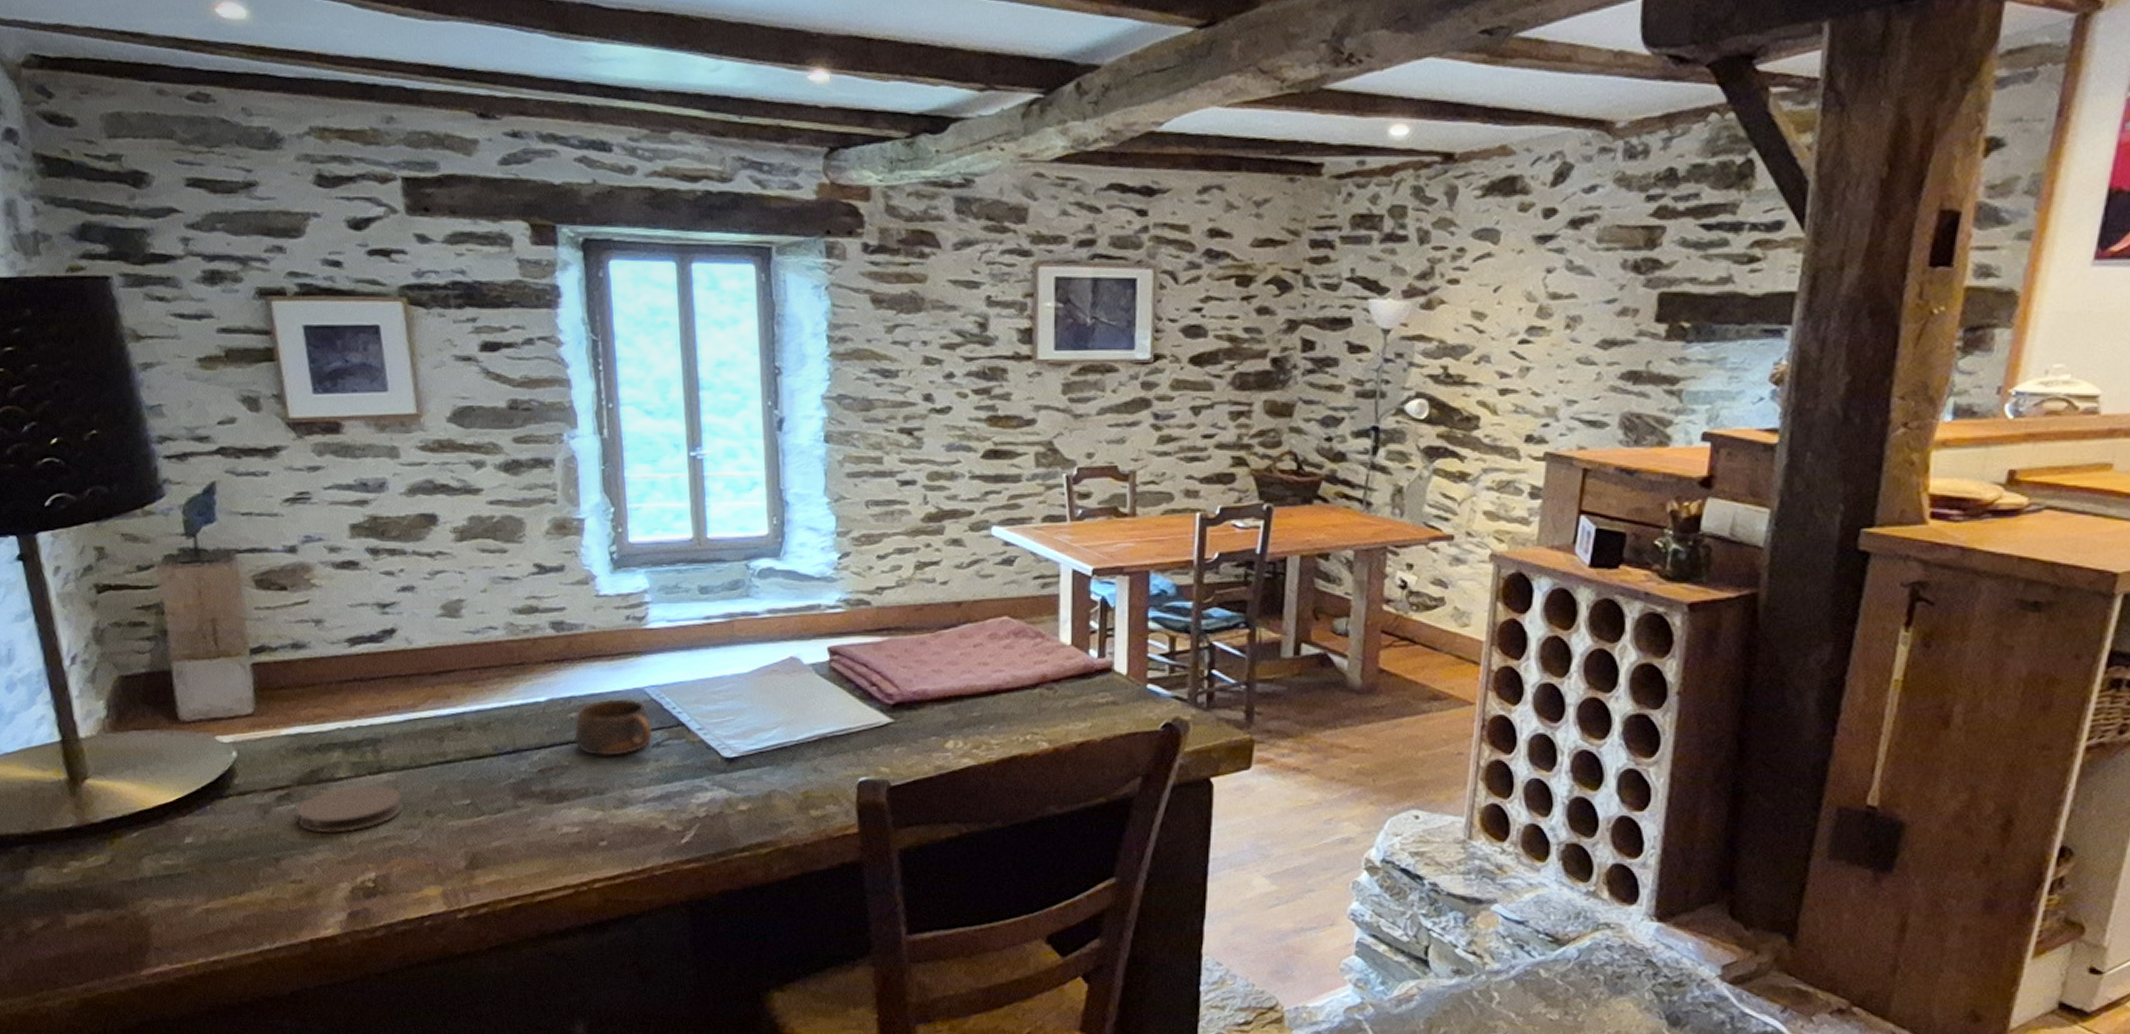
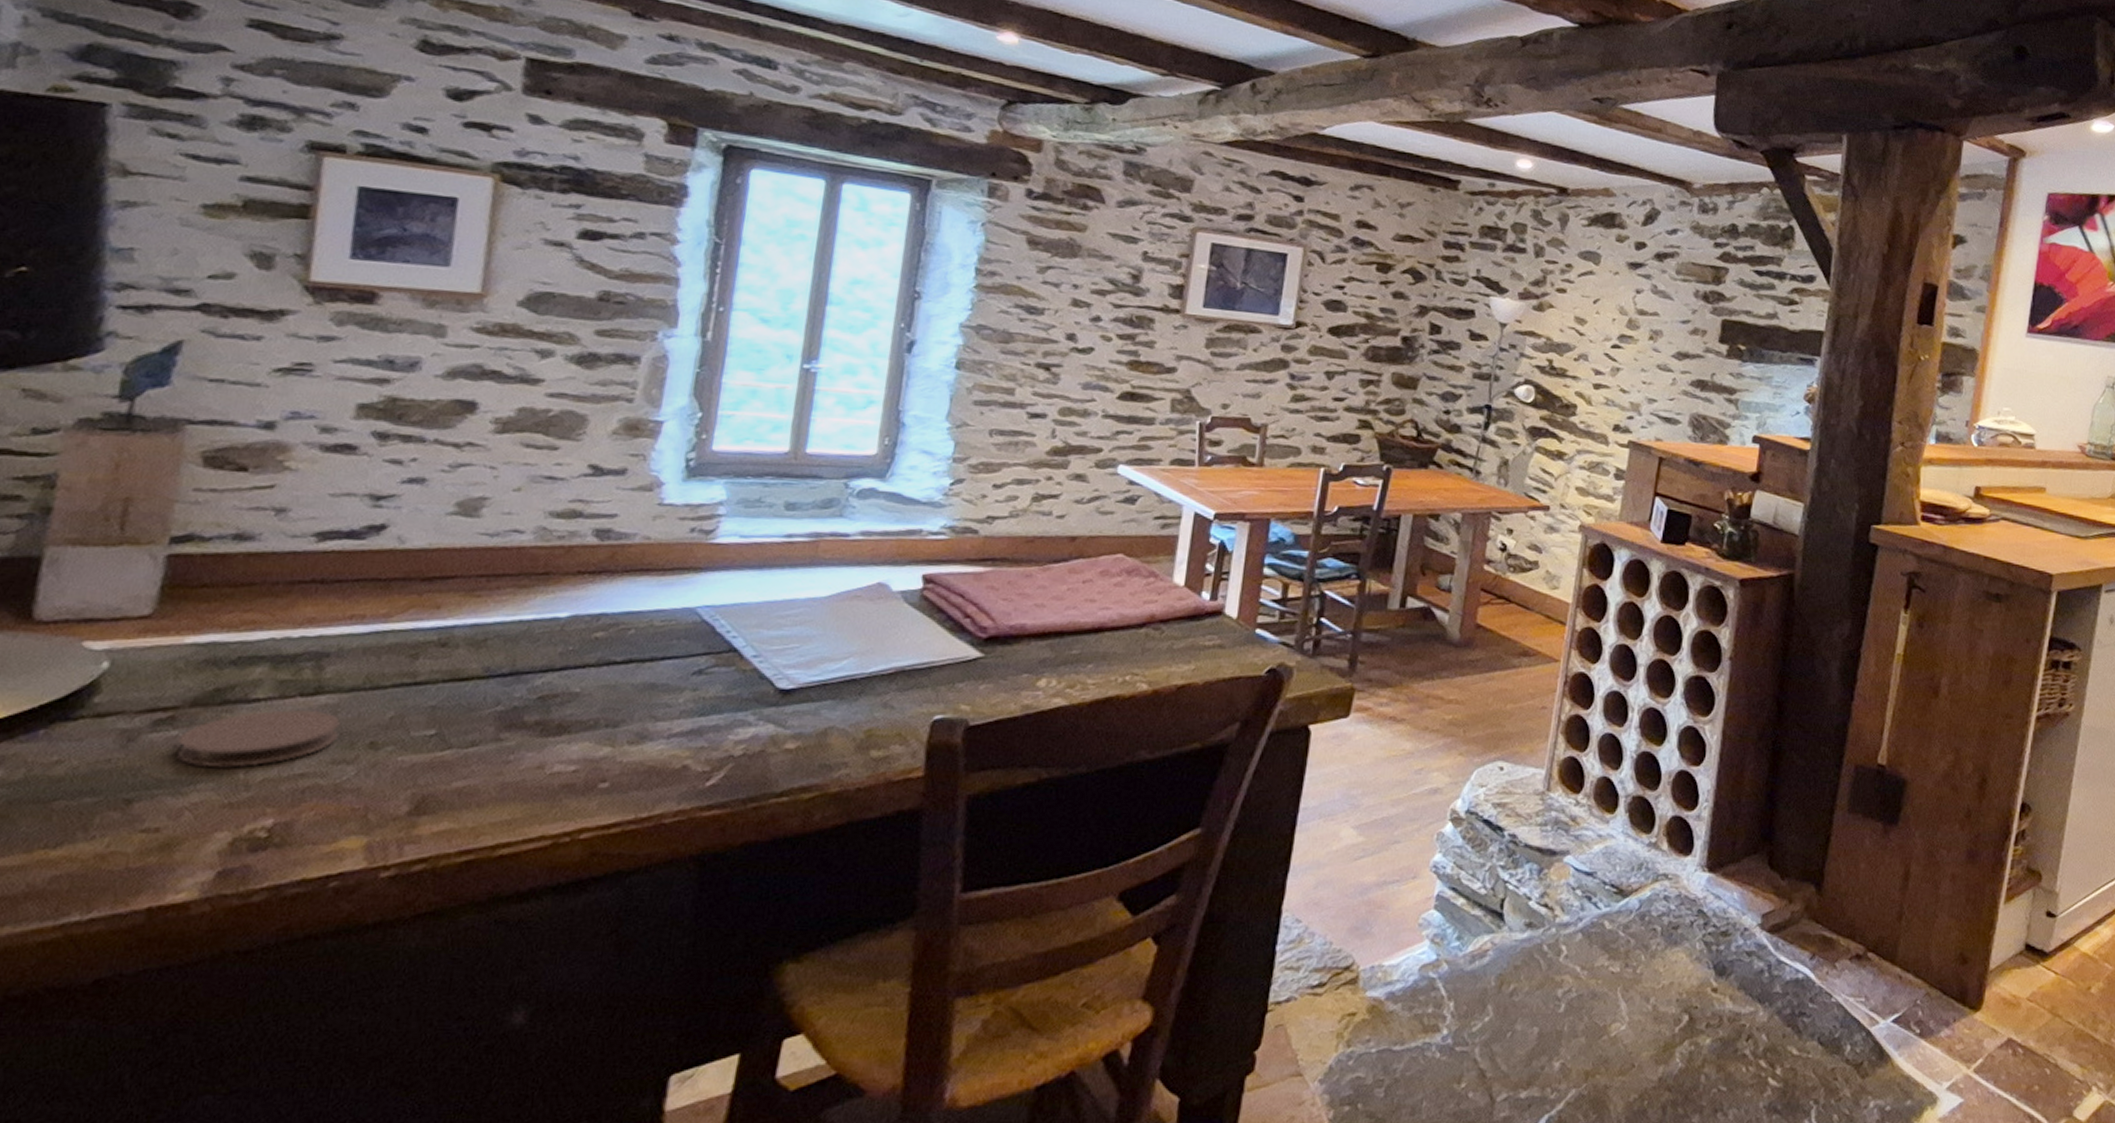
cup: present [575,699,653,756] -> none [596,618,696,683]

